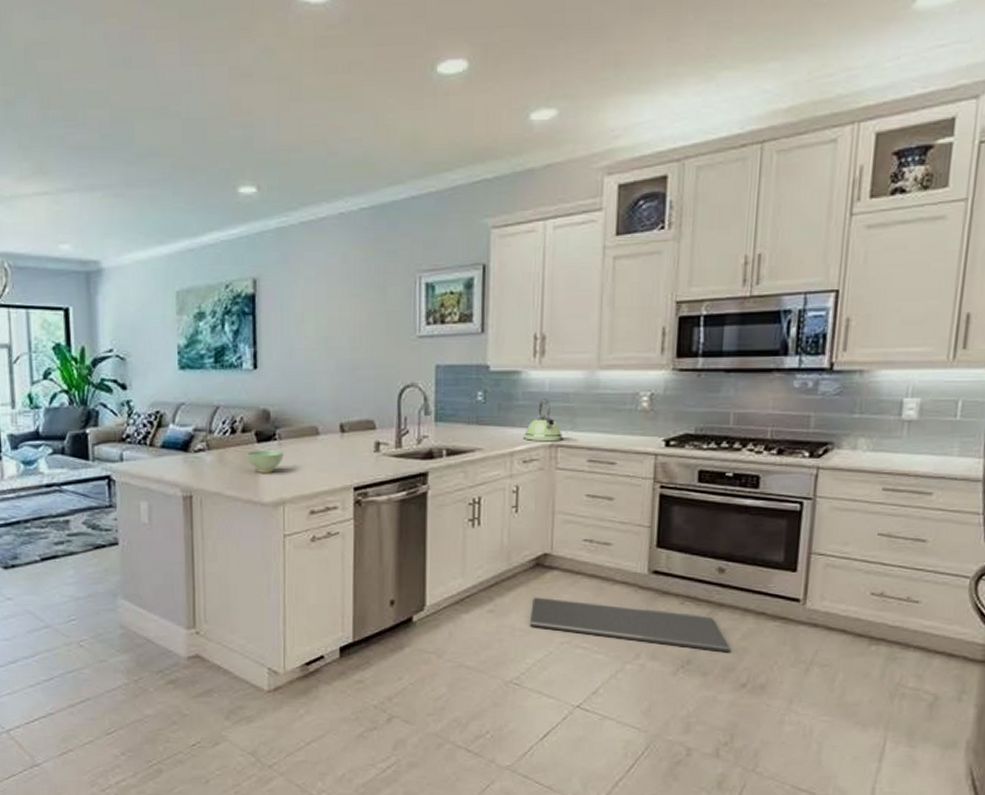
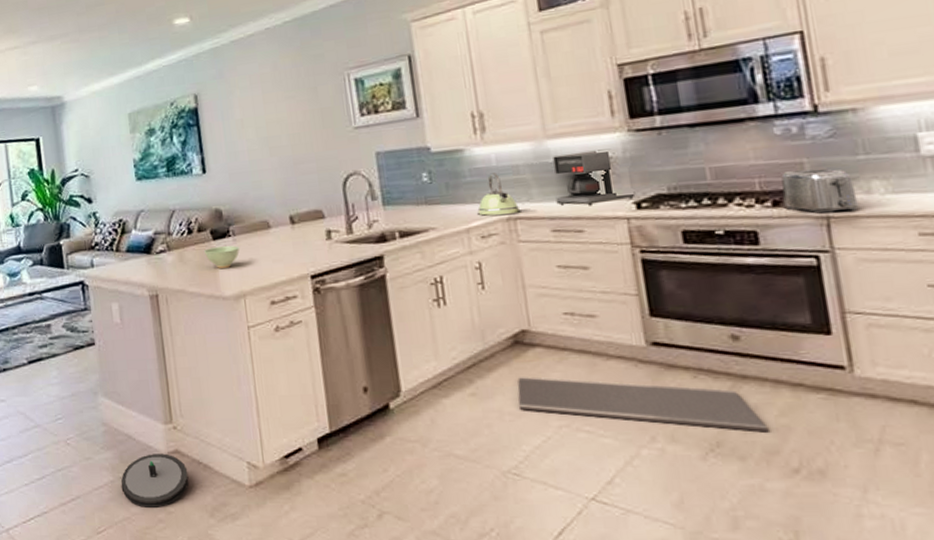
robot vacuum: none [135,658,207,710] -> present [121,453,190,507]
coffee maker: none [596,385,667,440] -> present [553,148,636,206]
toaster: none [786,423,845,464] -> present [781,169,859,214]

